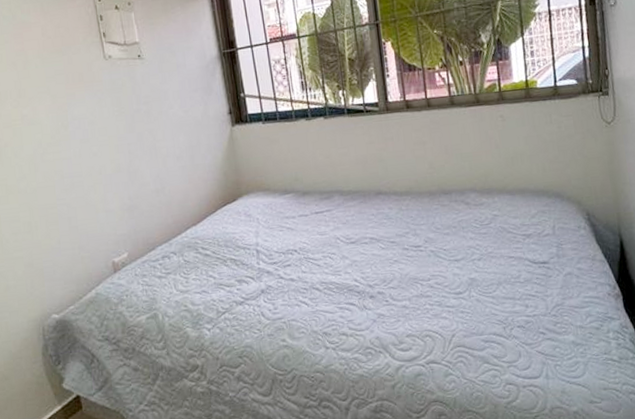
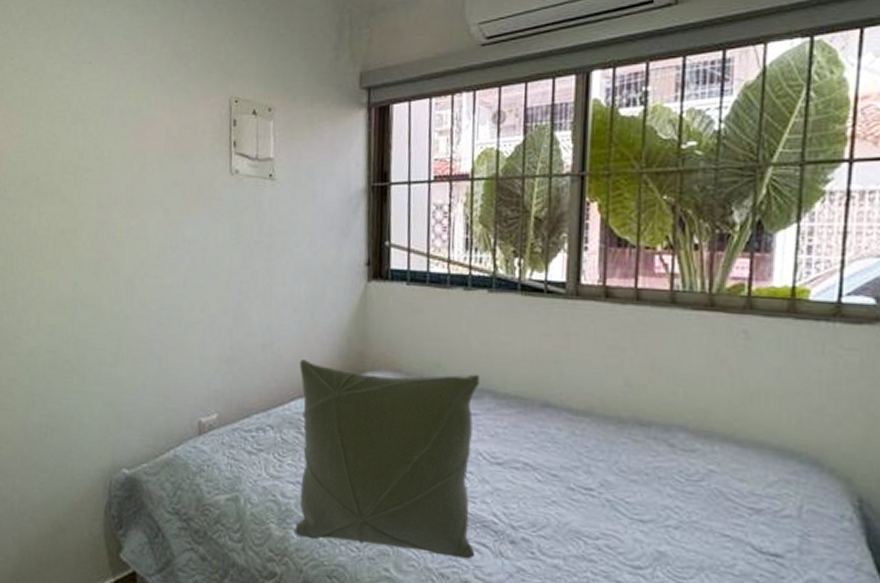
pillow: none [189,180,347,333] -> present [294,359,480,559]

